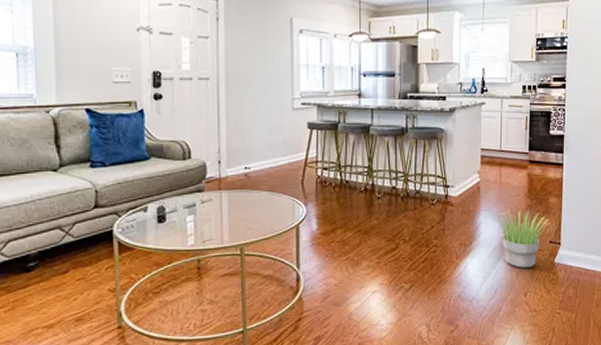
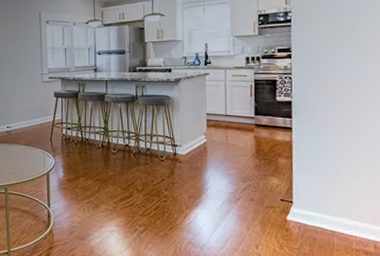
potted plant: present [494,209,549,268] -> none [221,168,279,222]

